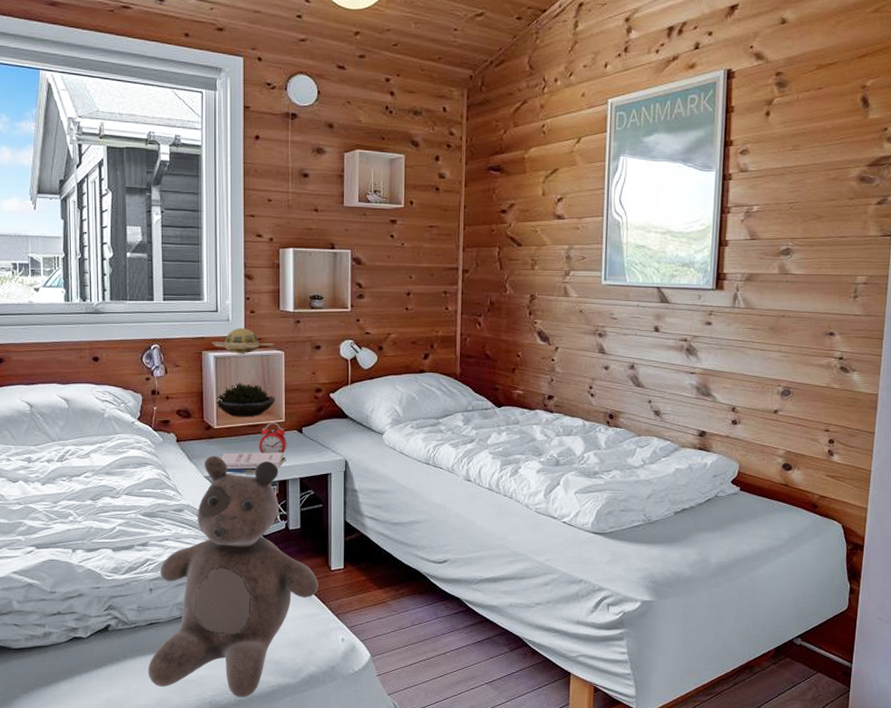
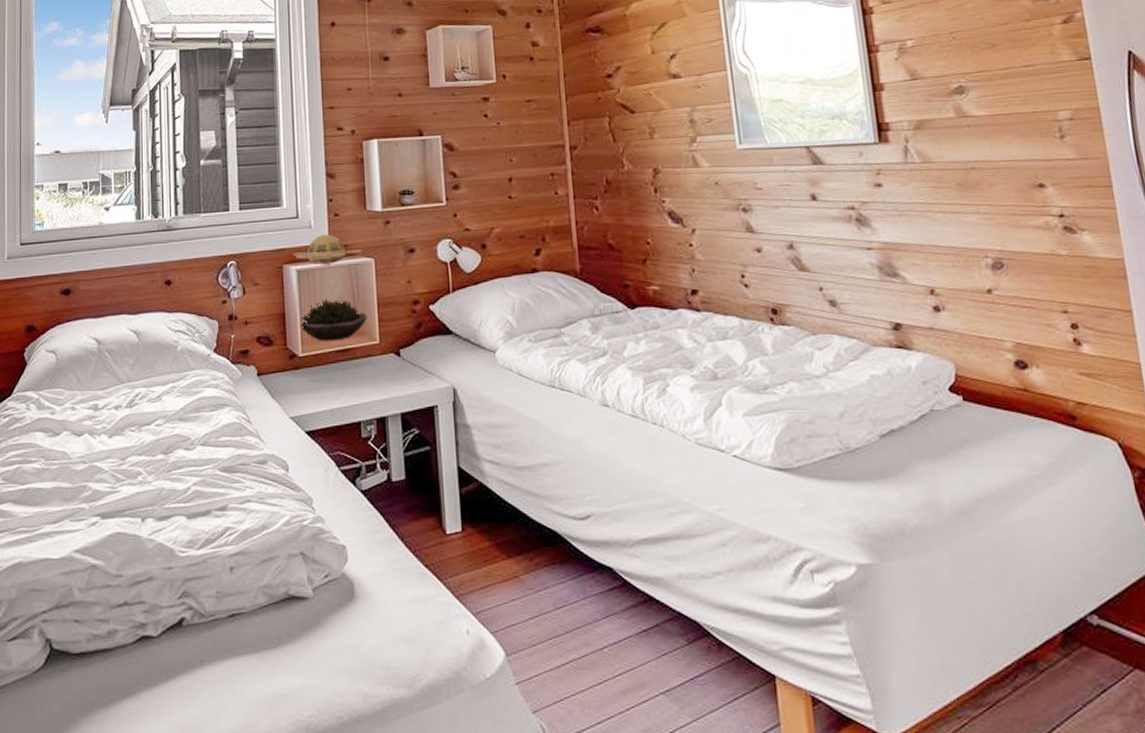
stuffed animal: present [148,456,318,698] -> none [229,390,432,719]
books: present [220,452,287,474] -> none [307,382,384,412]
alarm clock: present [259,422,287,454] -> none [351,345,384,384]

